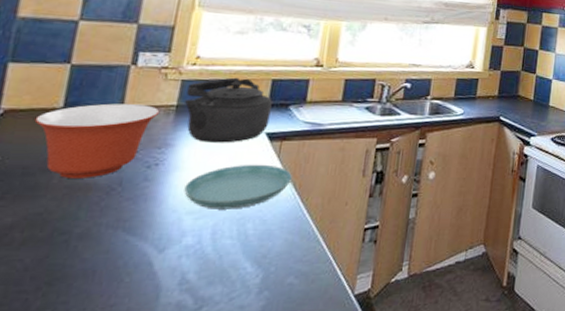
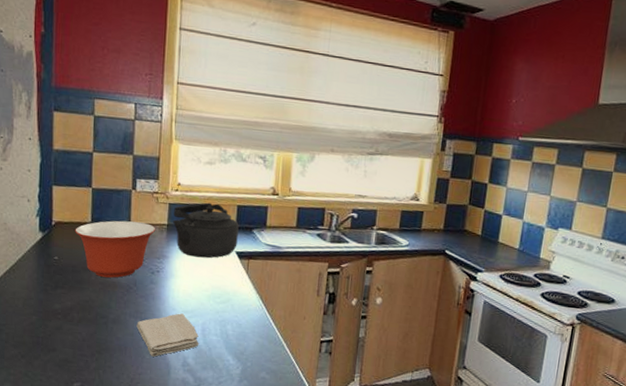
washcloth: none [115,215,207,278] -> present [136,313,199,357]
saucer: present [184,164,292,209] -> none [179,277,259,313]

